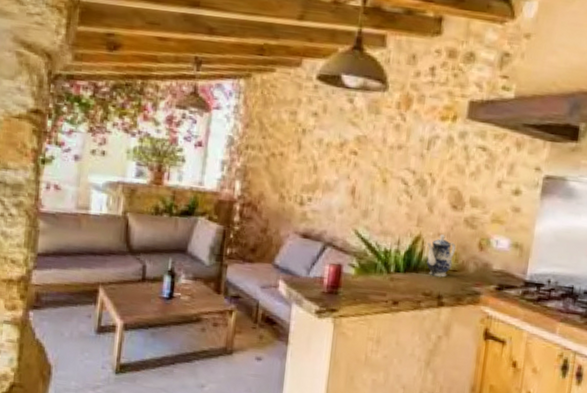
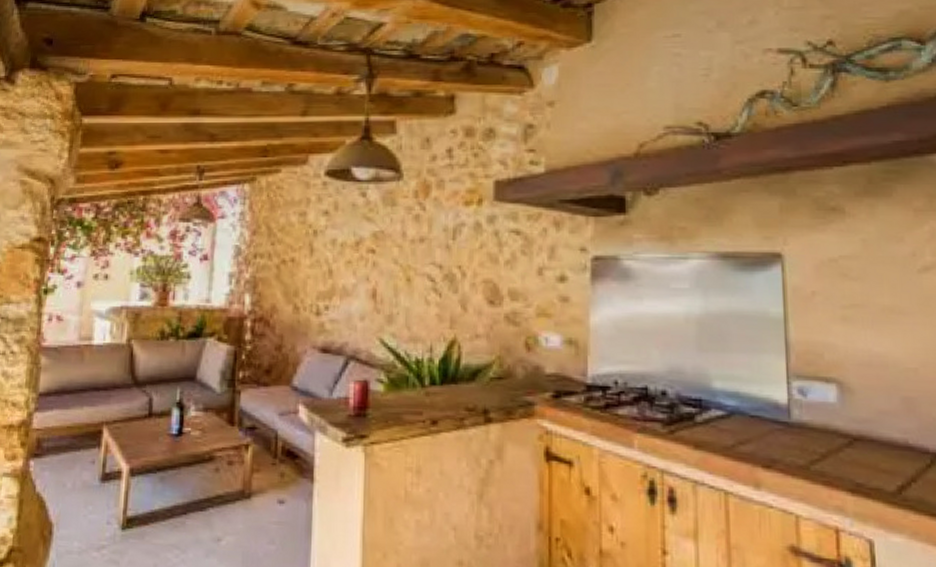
teapot: present [426,233,456,277] -> none [464,334,498,387]

